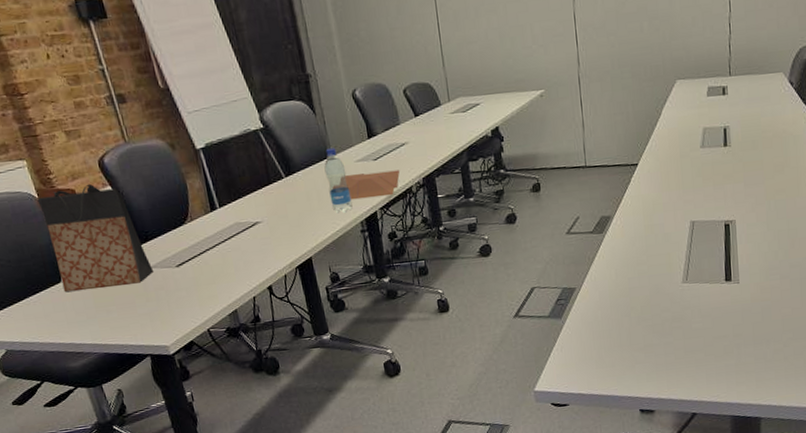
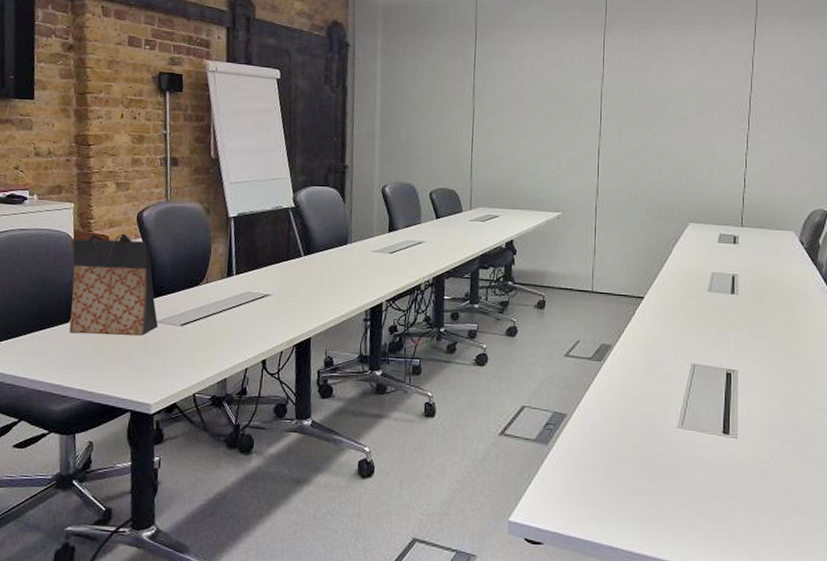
bottle: present [324,148,353,214] -> none [341,235,362,299]
papers: present [344,170,400,200] -> none [358,264,413,290]

